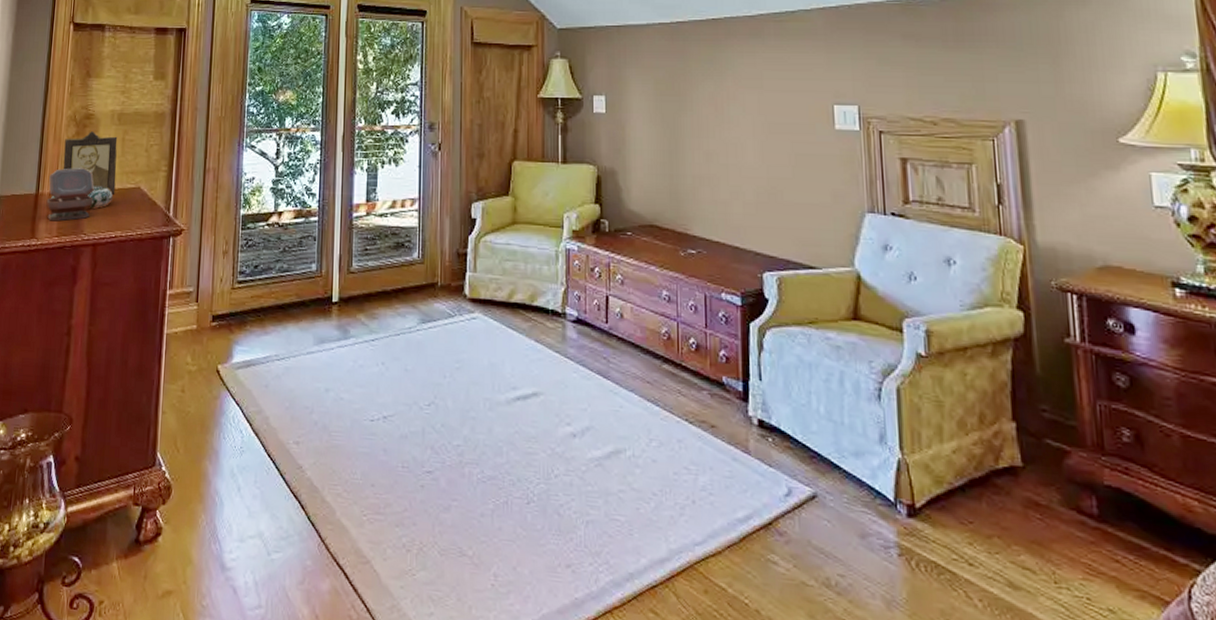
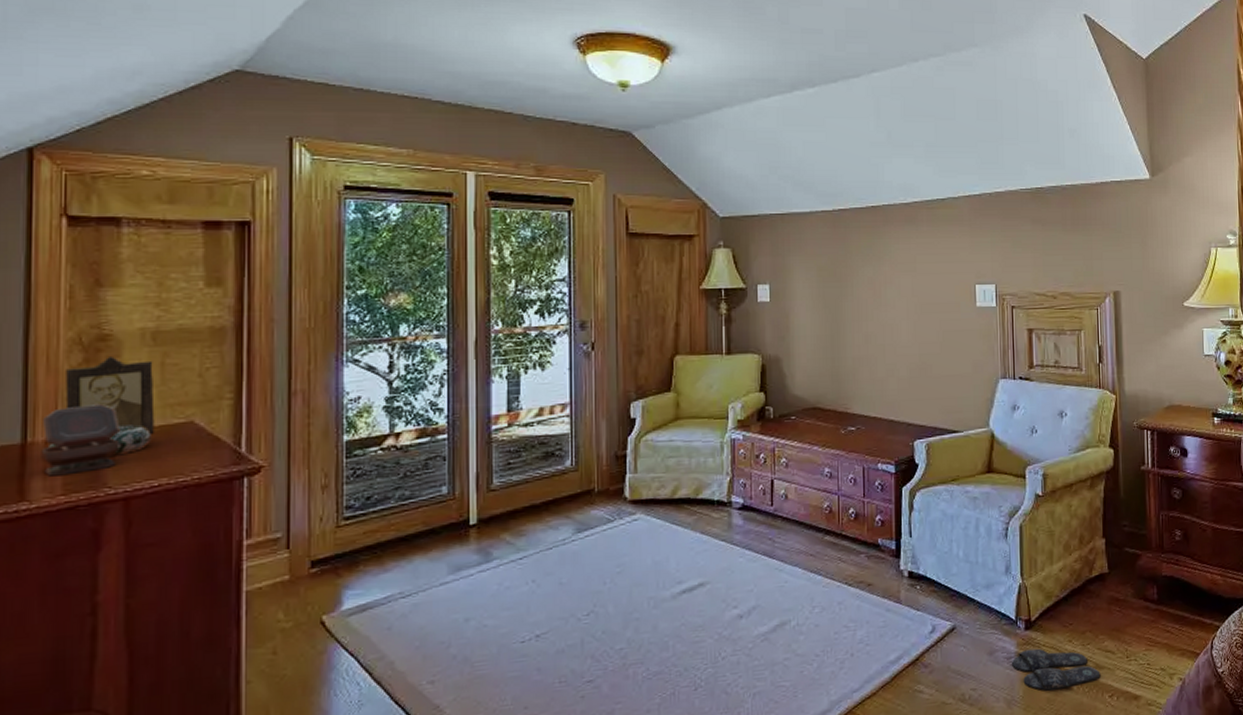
slippers: none [891,541,1017,604] -> present [1012,648,1101,691]

